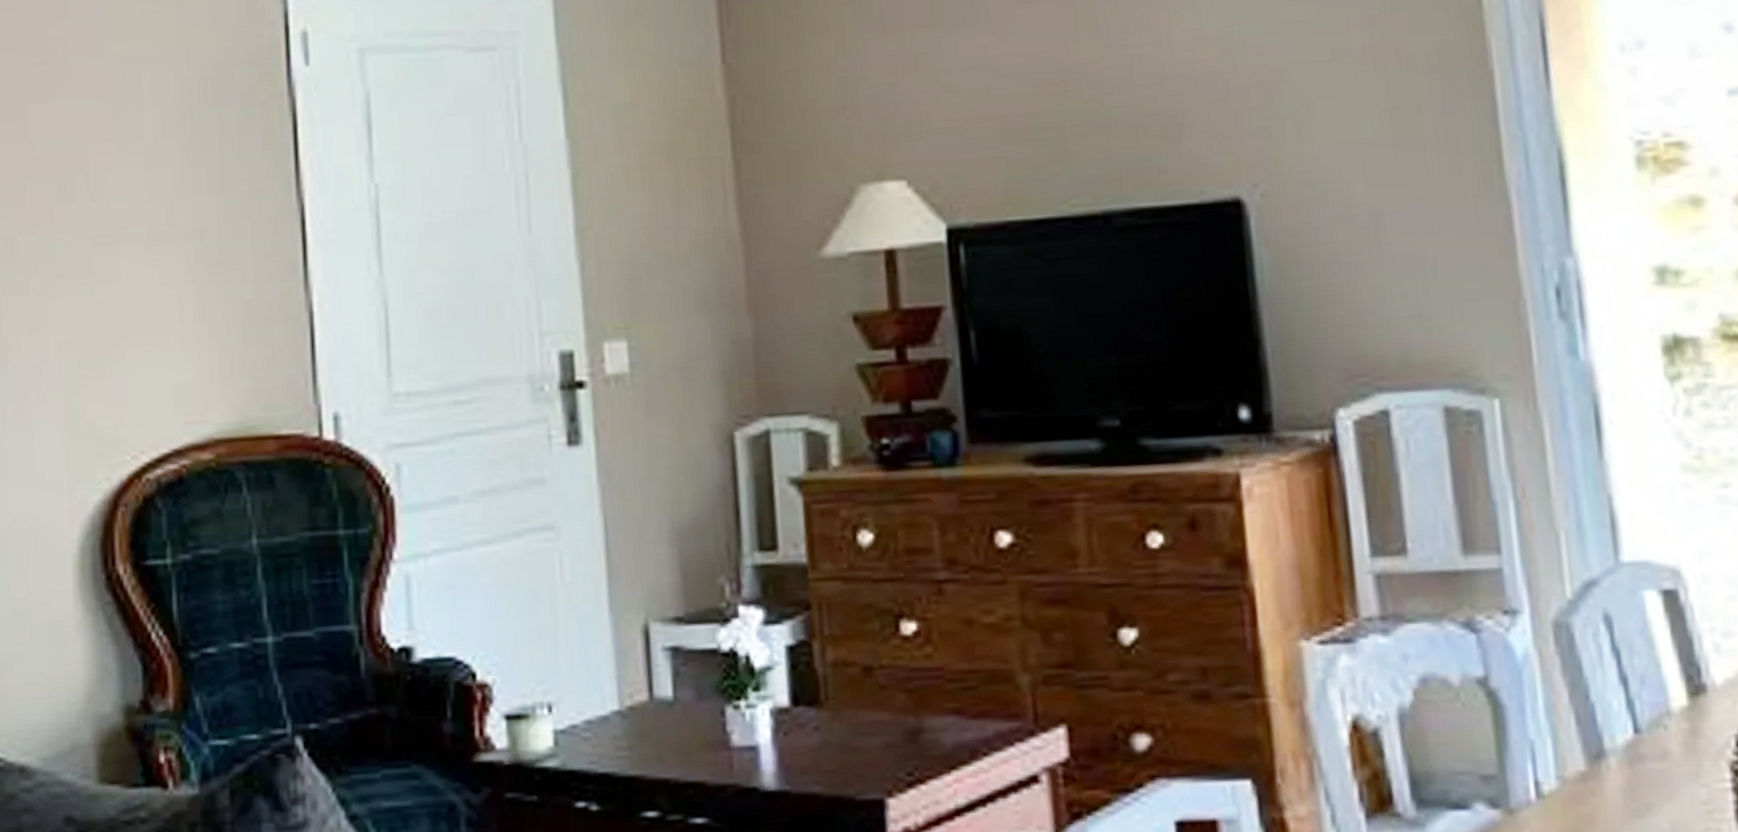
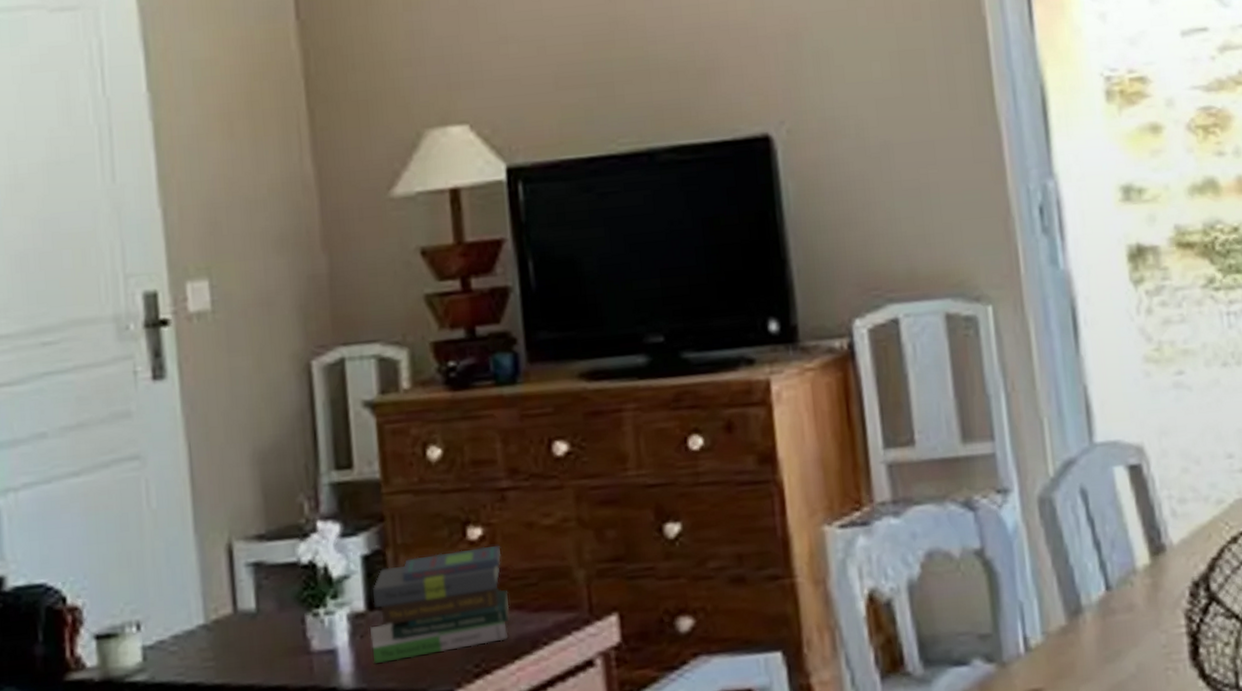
books: none [794,642,946,765] -> present [370,545,510,664]

